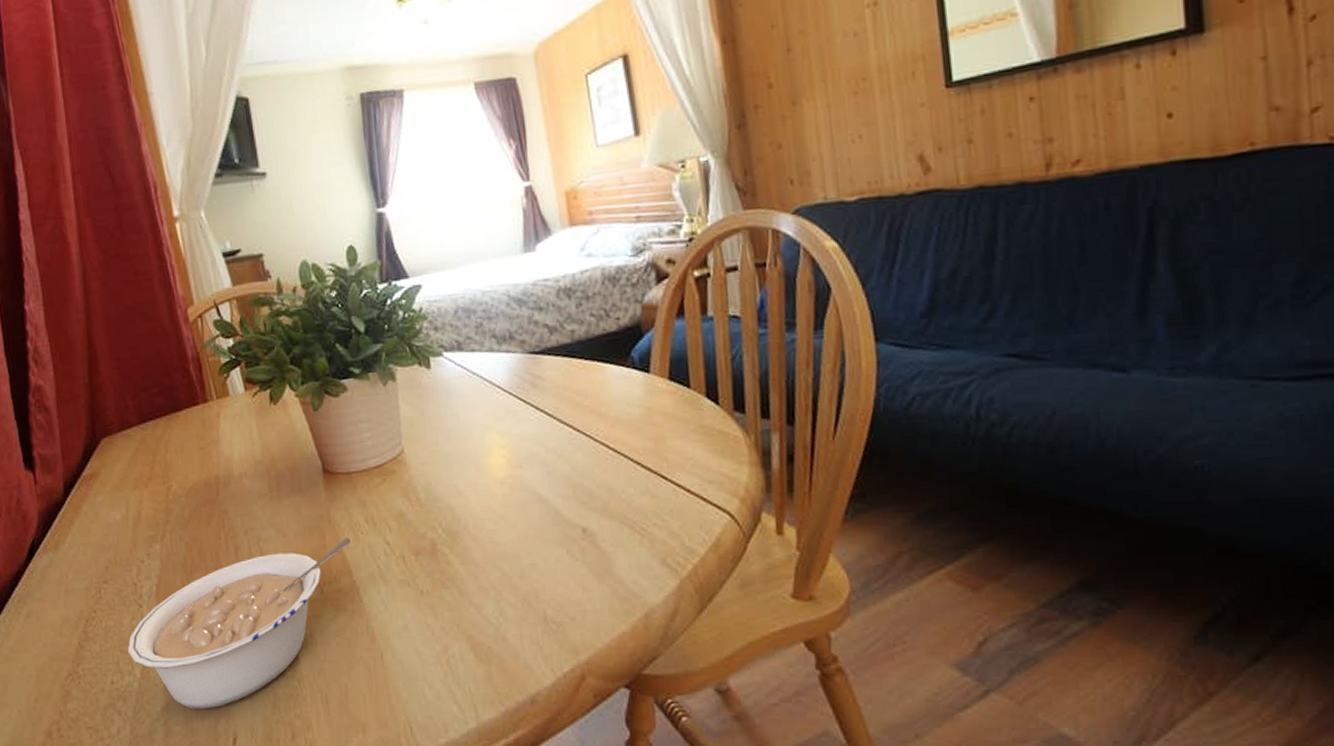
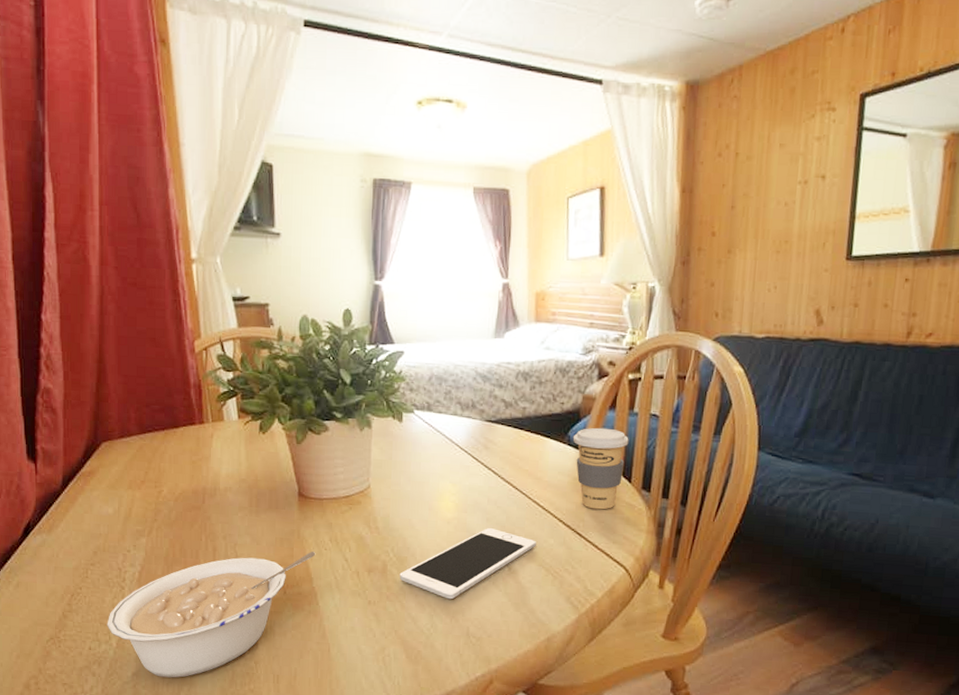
cell phone: none [452,483,613,578] -> present [399,528,536,600]
coffee cup: none [637,340,708,444] -> present [573,427,629,510]

